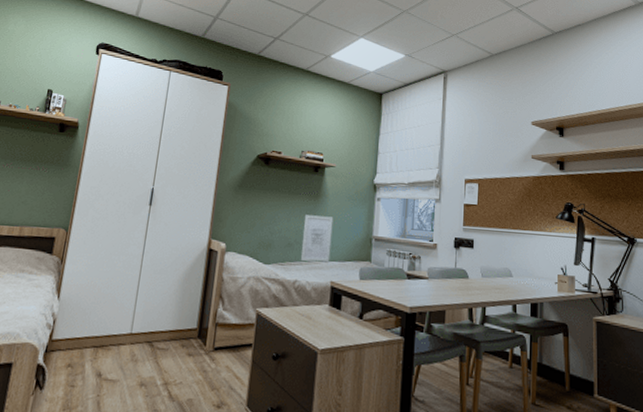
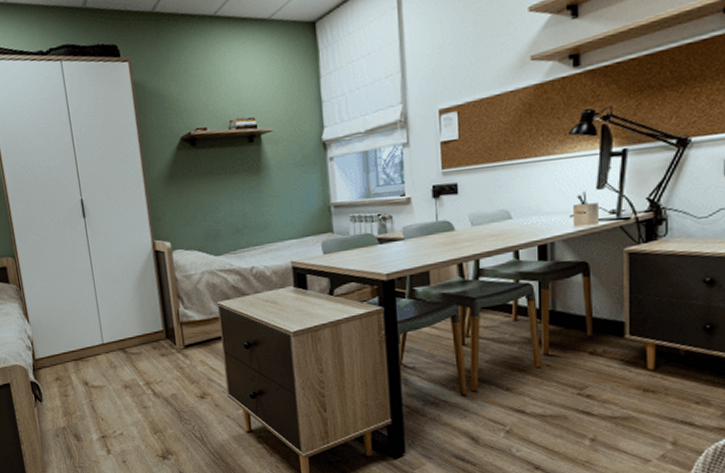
wall art: present [300,215,334,262] -> none [248,190,286,246]

